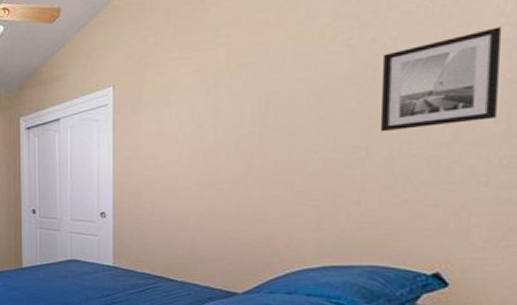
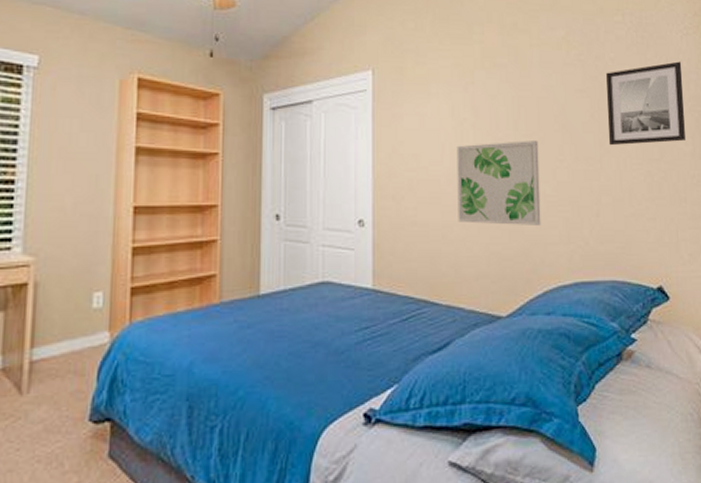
wall art: none [195,133,288,214] -> present [456,139,541,225]

